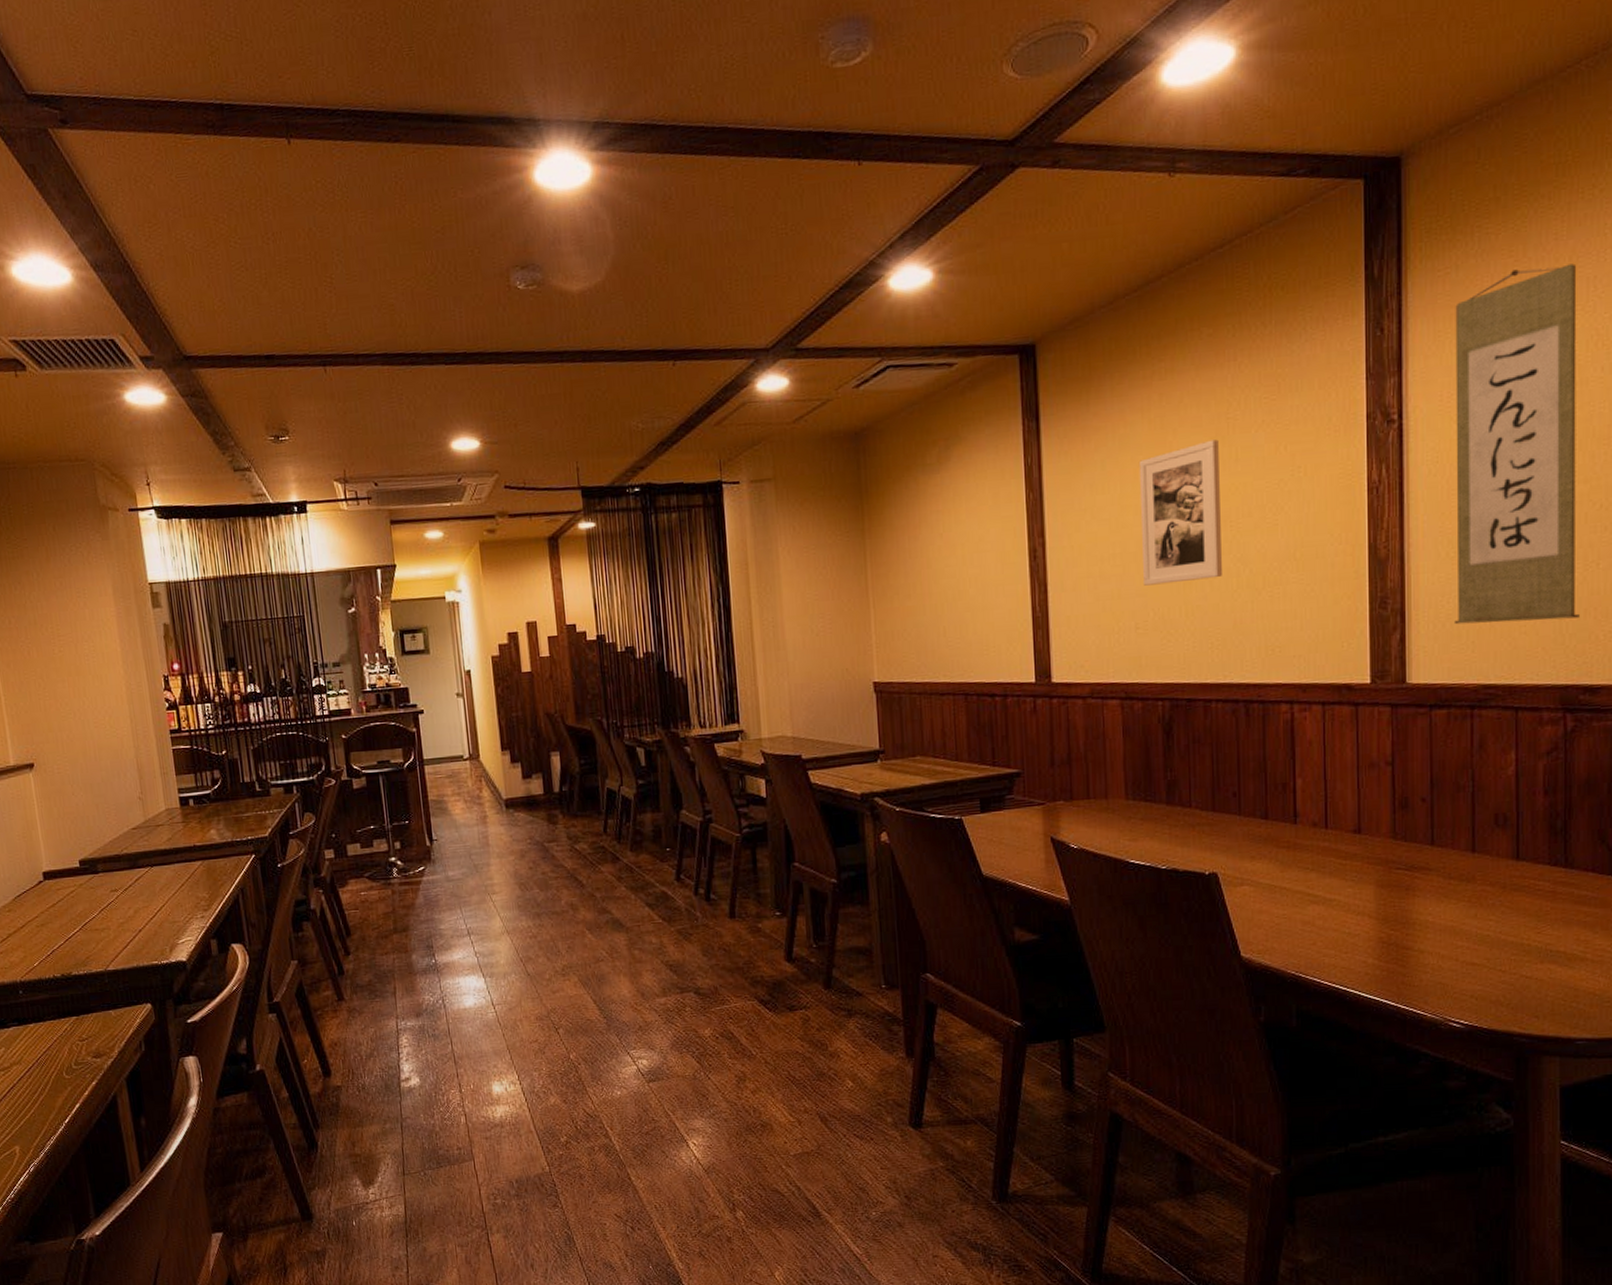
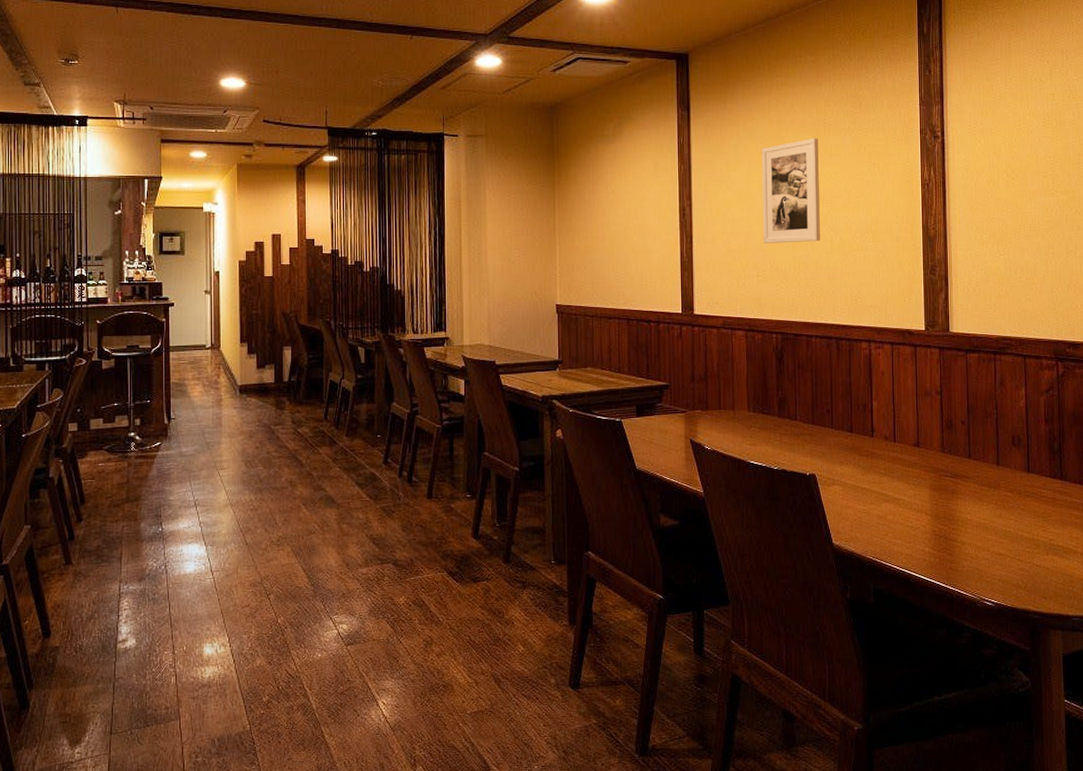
wall scroll: present [1453,263,1579,625] -> none [978,39,1065,291]

